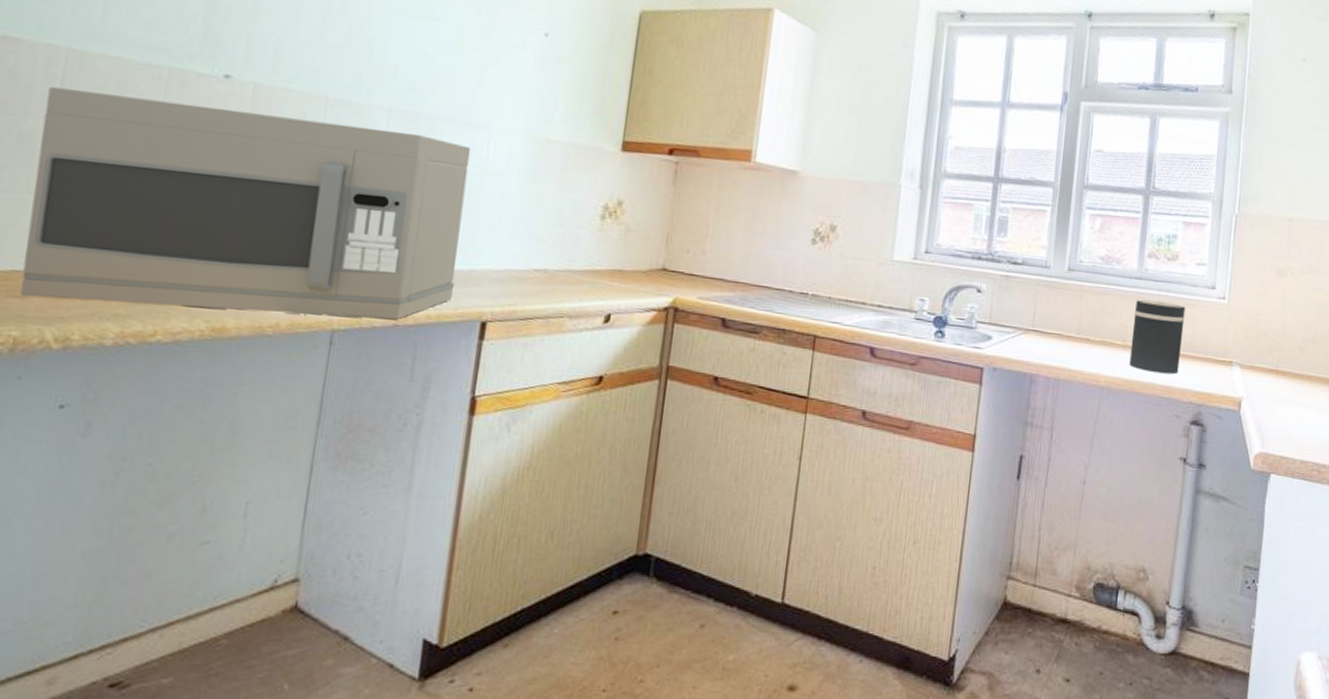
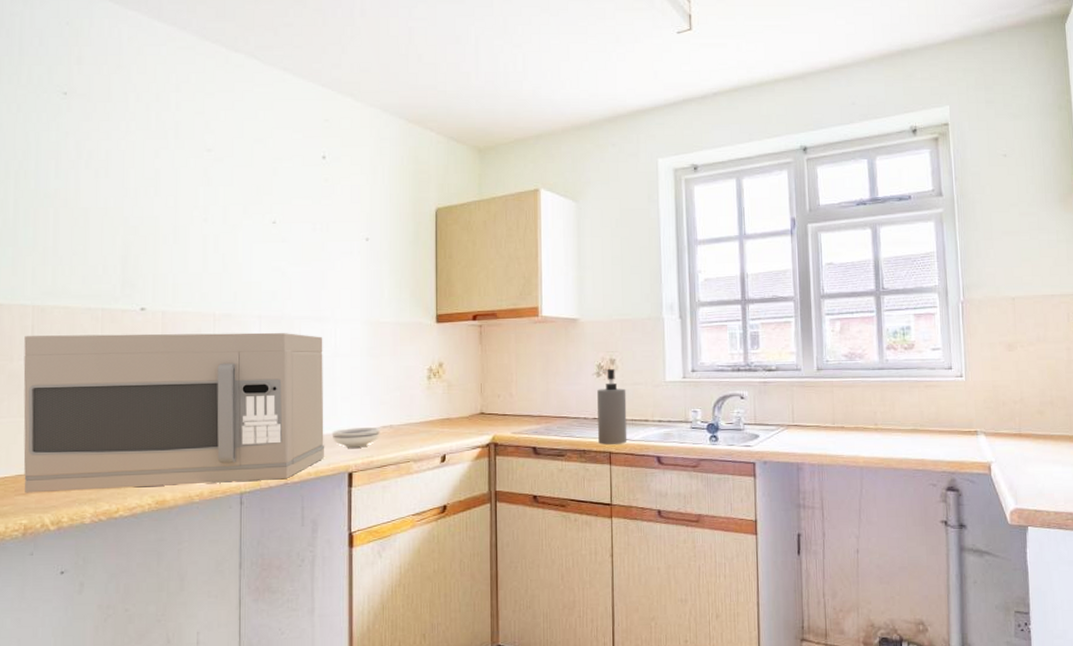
bowl: none [465,265,531,293] -> present [332,427,380,448]
soap dispenser: none [803,235,845,329] -> present [591,368,627,446]
cylinder: present [1129,299,1186,375] -> none [881,386,929,450]

